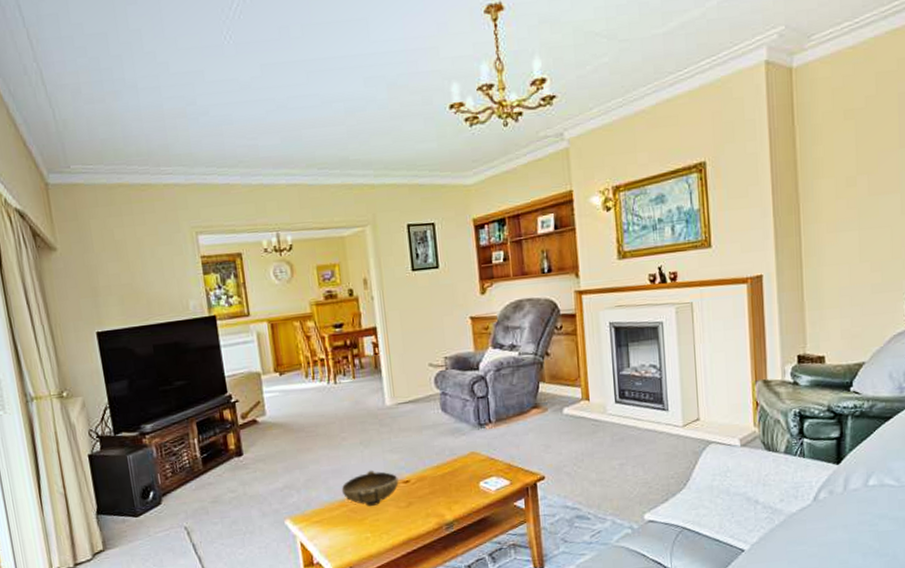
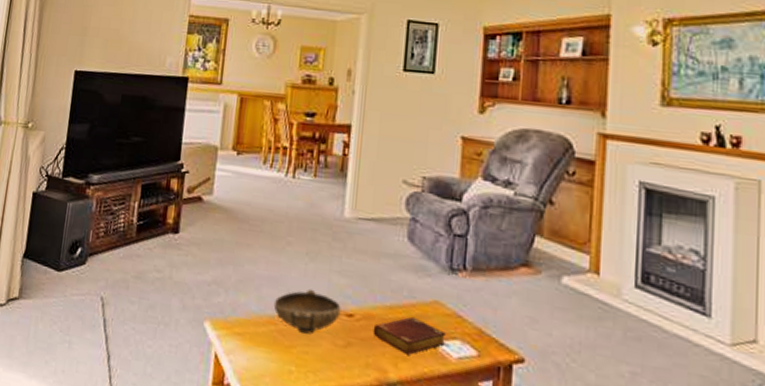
book: none [427,469,485,498] -> present [373,316,446,355]

